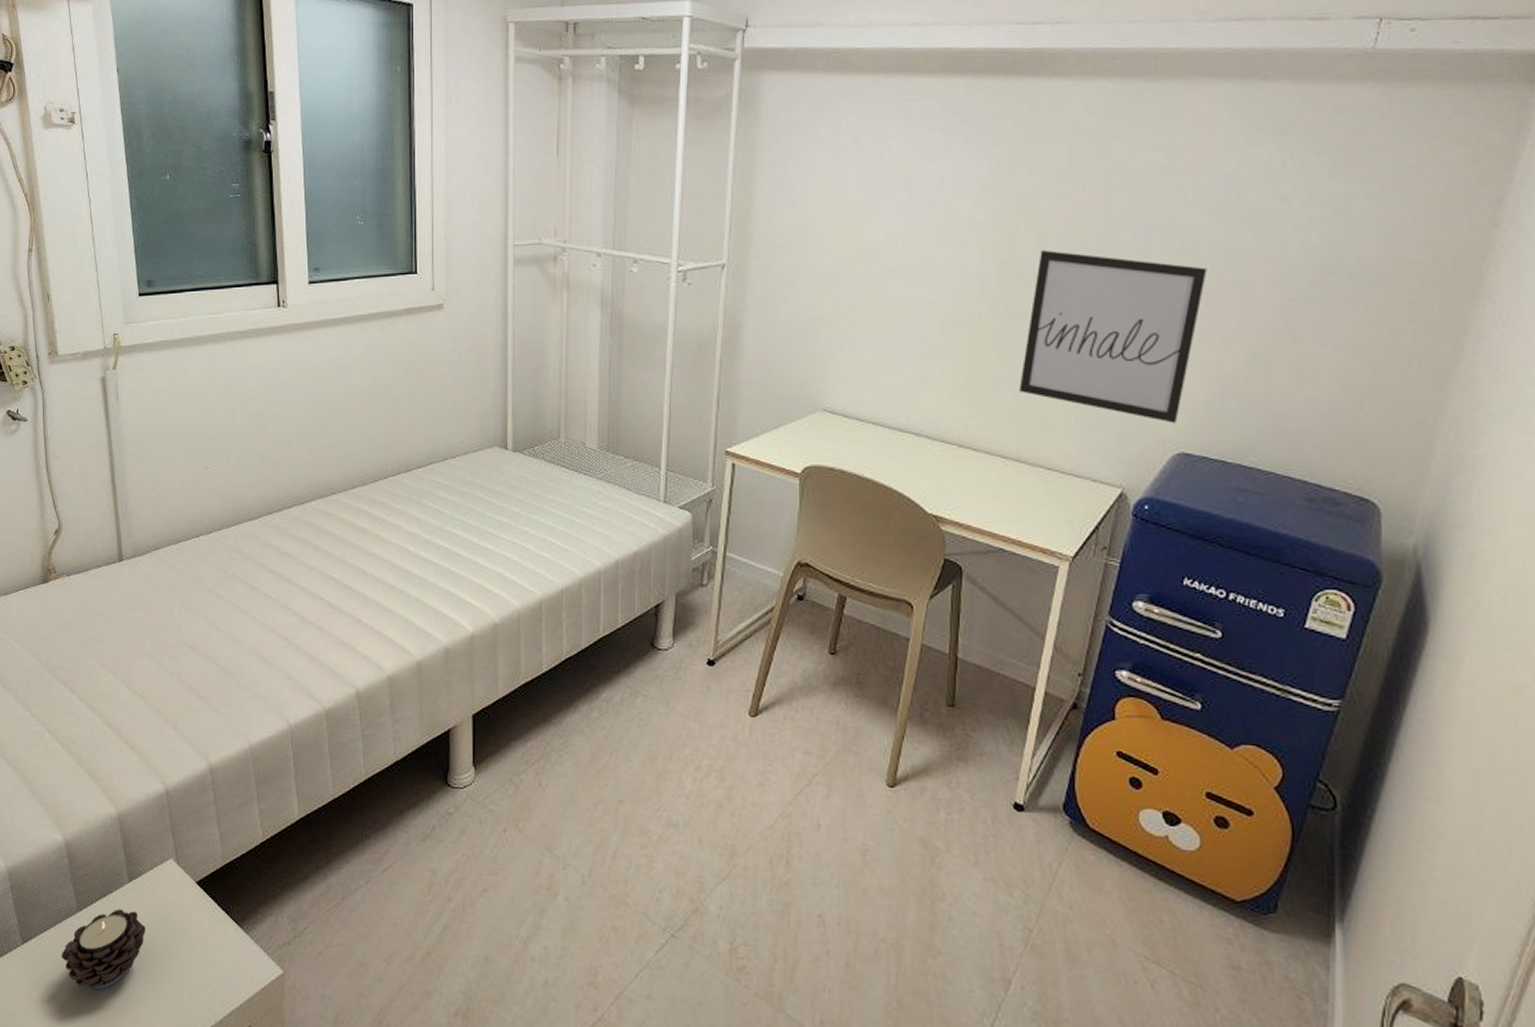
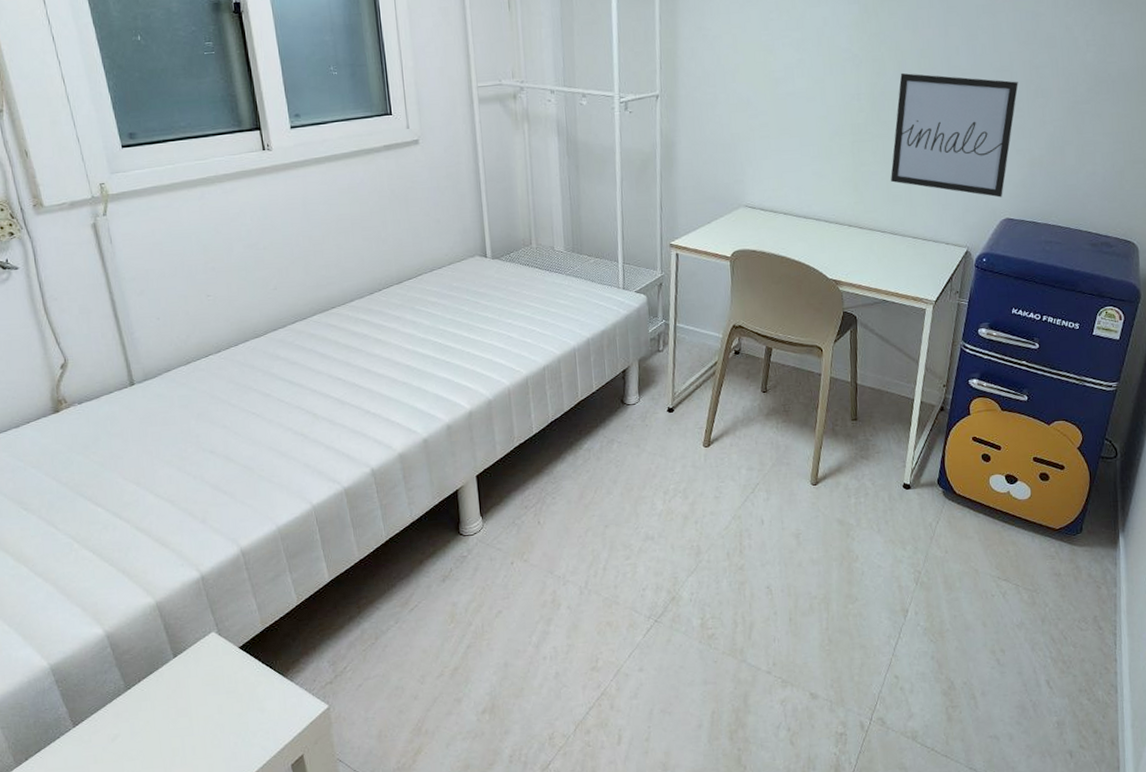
candle: present [61,908,146,989] -> none [114,681,195,752]

